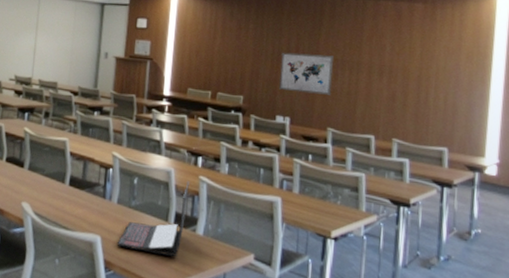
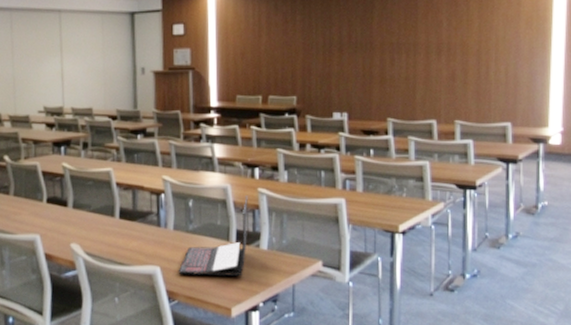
wall art: present [279,52,335,95] -> none [334,40,390,85]

